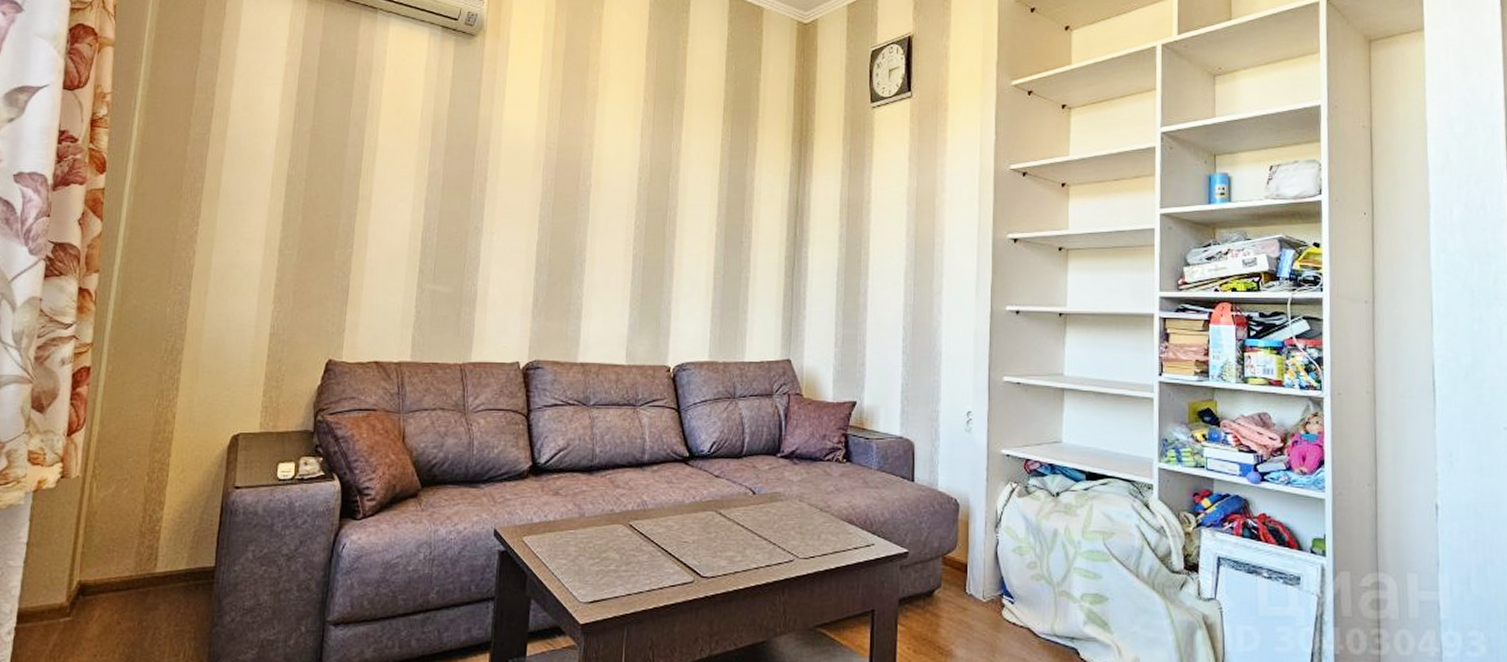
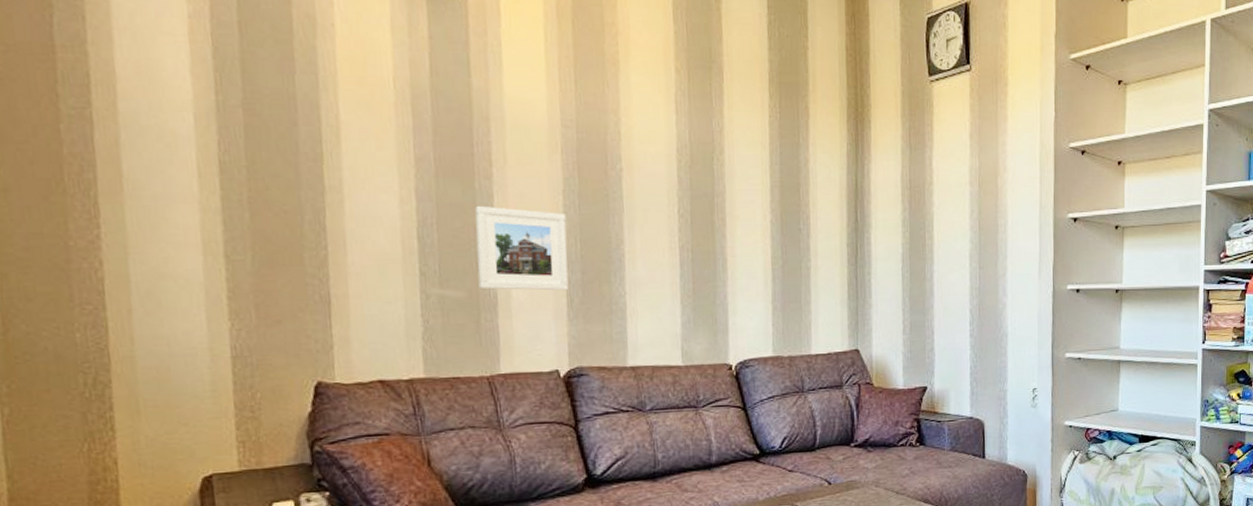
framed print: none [463,214,541,290] -> present [475,205,569,291]

